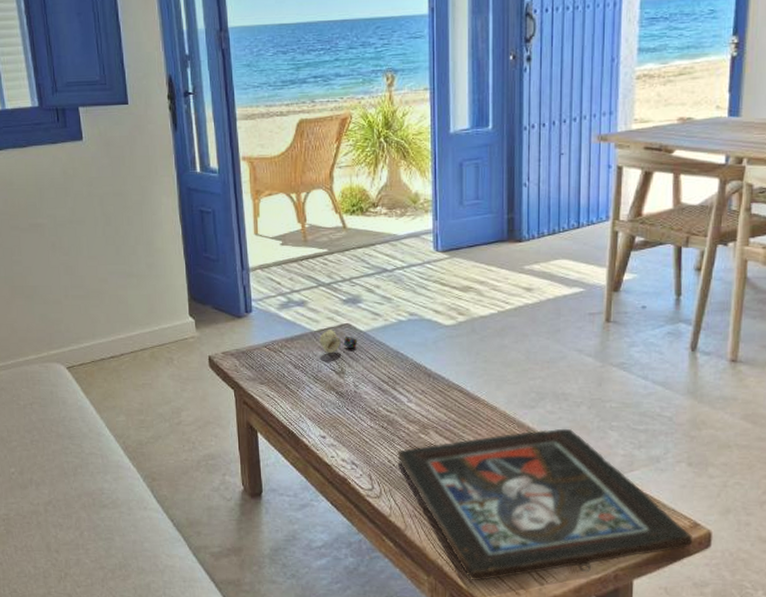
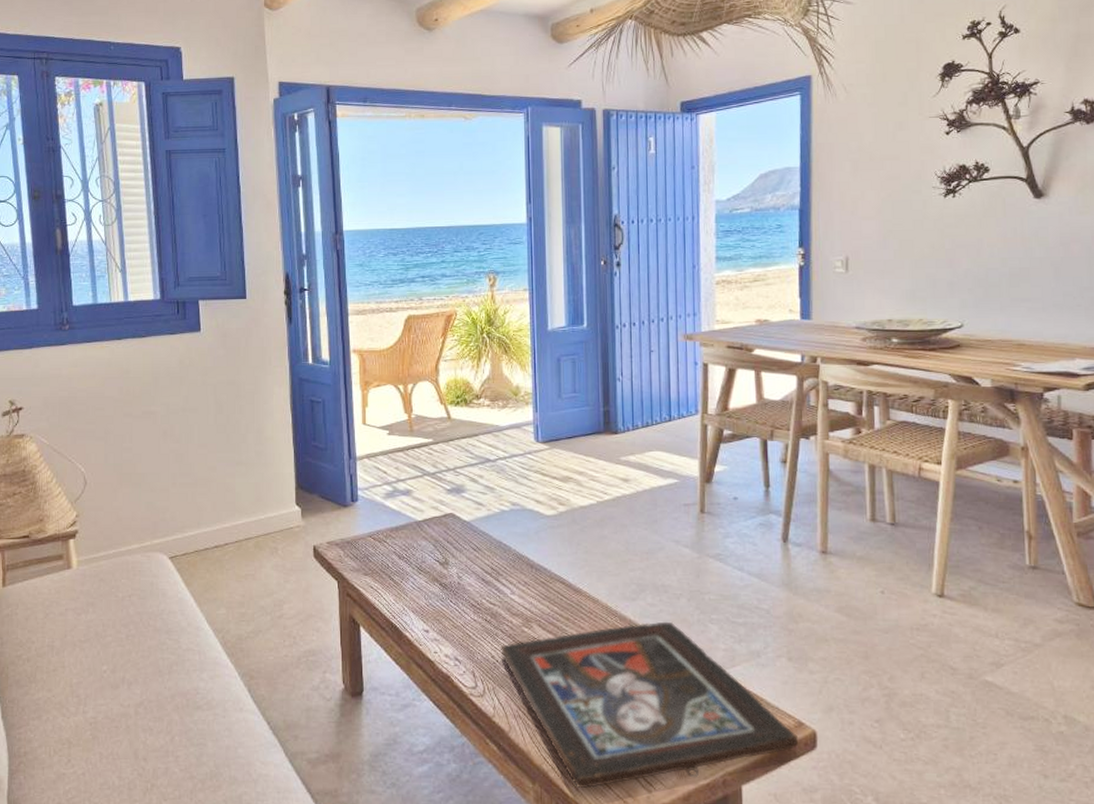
seashell: present [319,330,358,354] -> none [424,519,462,544]

